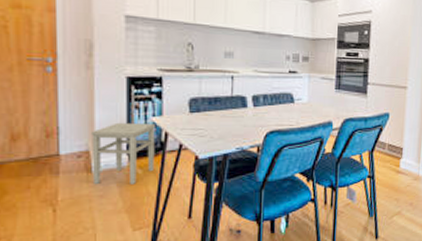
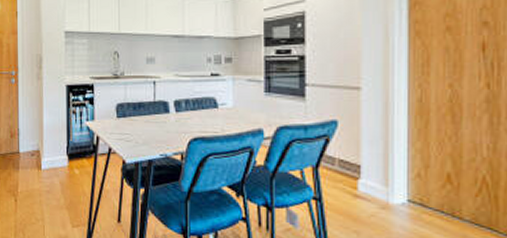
stool: present [92,122,155,184] -> none [41,126,89,183]

